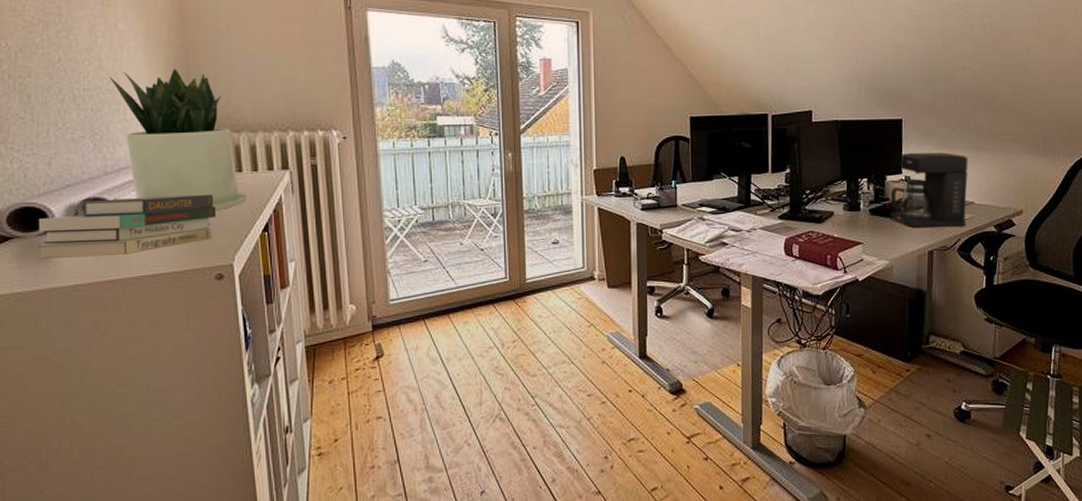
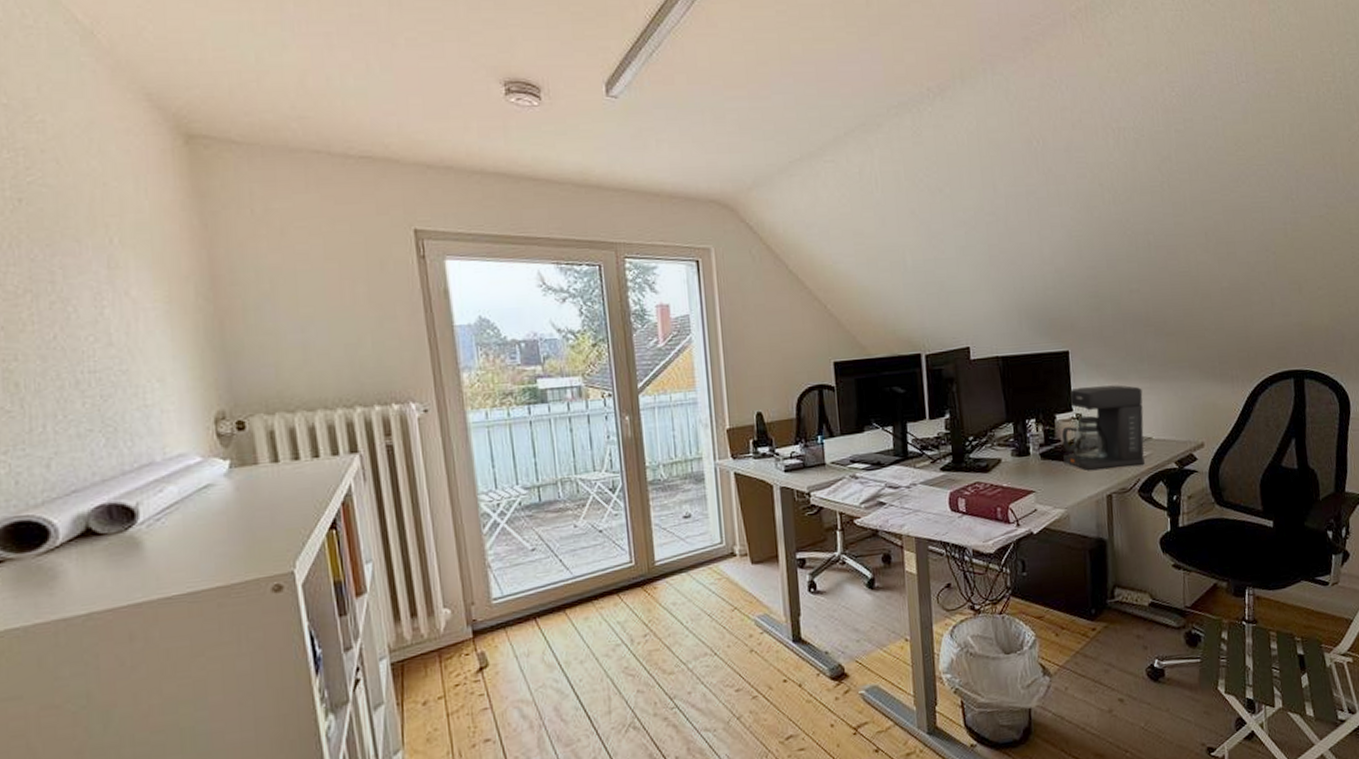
books: present [38,194,217,258] -> none [36,488,270,584]
planter: present [109,68,249,211] -> none [122,340,309,509]

